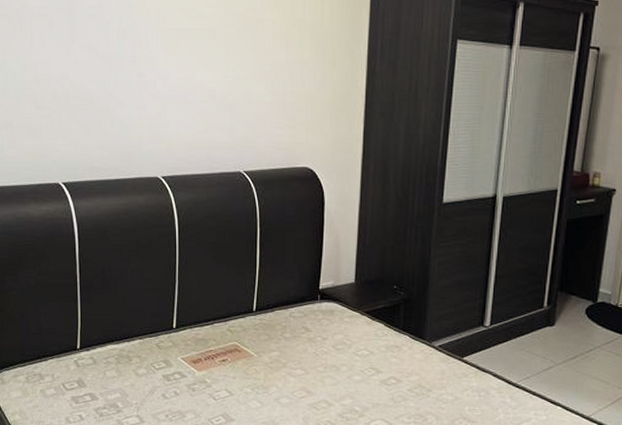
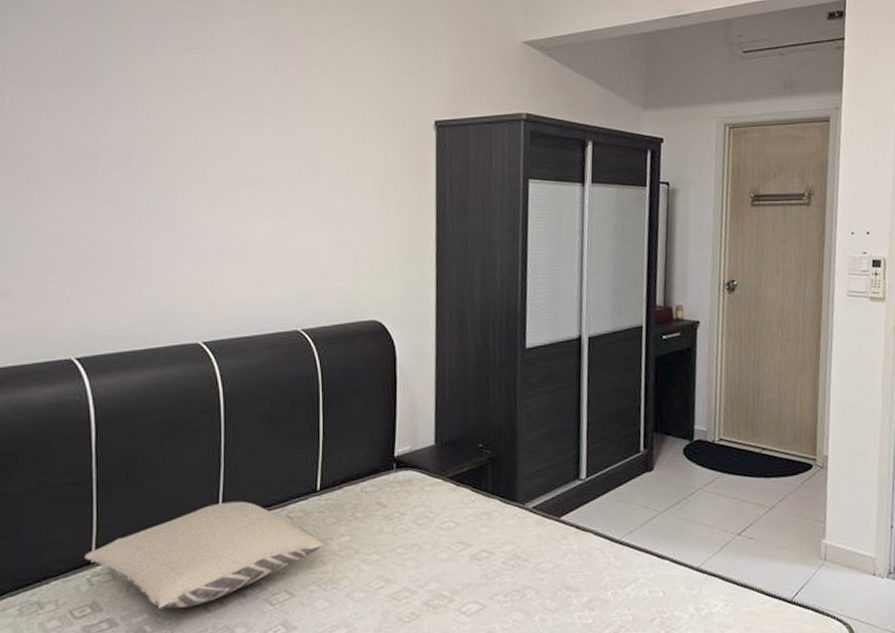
pillow: none [72,312,257,393] -> present [84,501,323,610]

